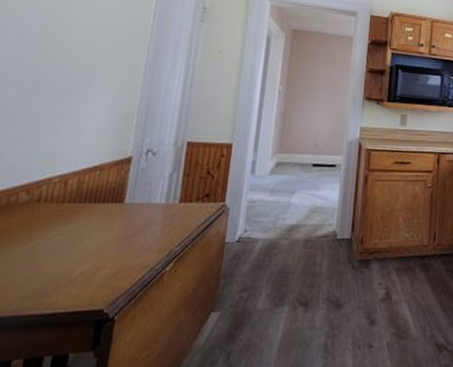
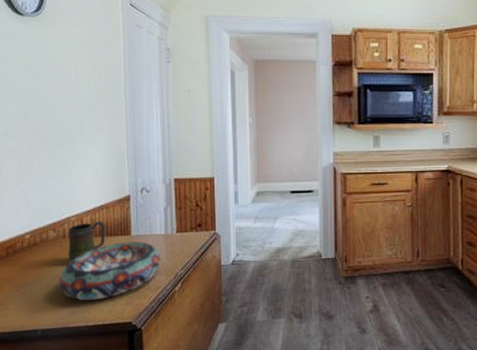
decorative bowl: none [17,210,156,282] -> present [59,242,161,301]
mug: none [38,184,95,232] -> present [68,221,105,262]

